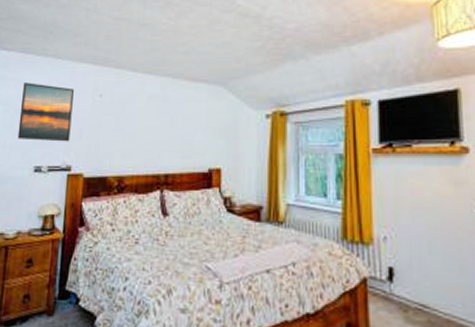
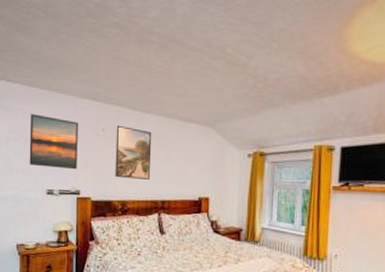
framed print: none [112,89,155,150] -> present [115,125,152,179]

